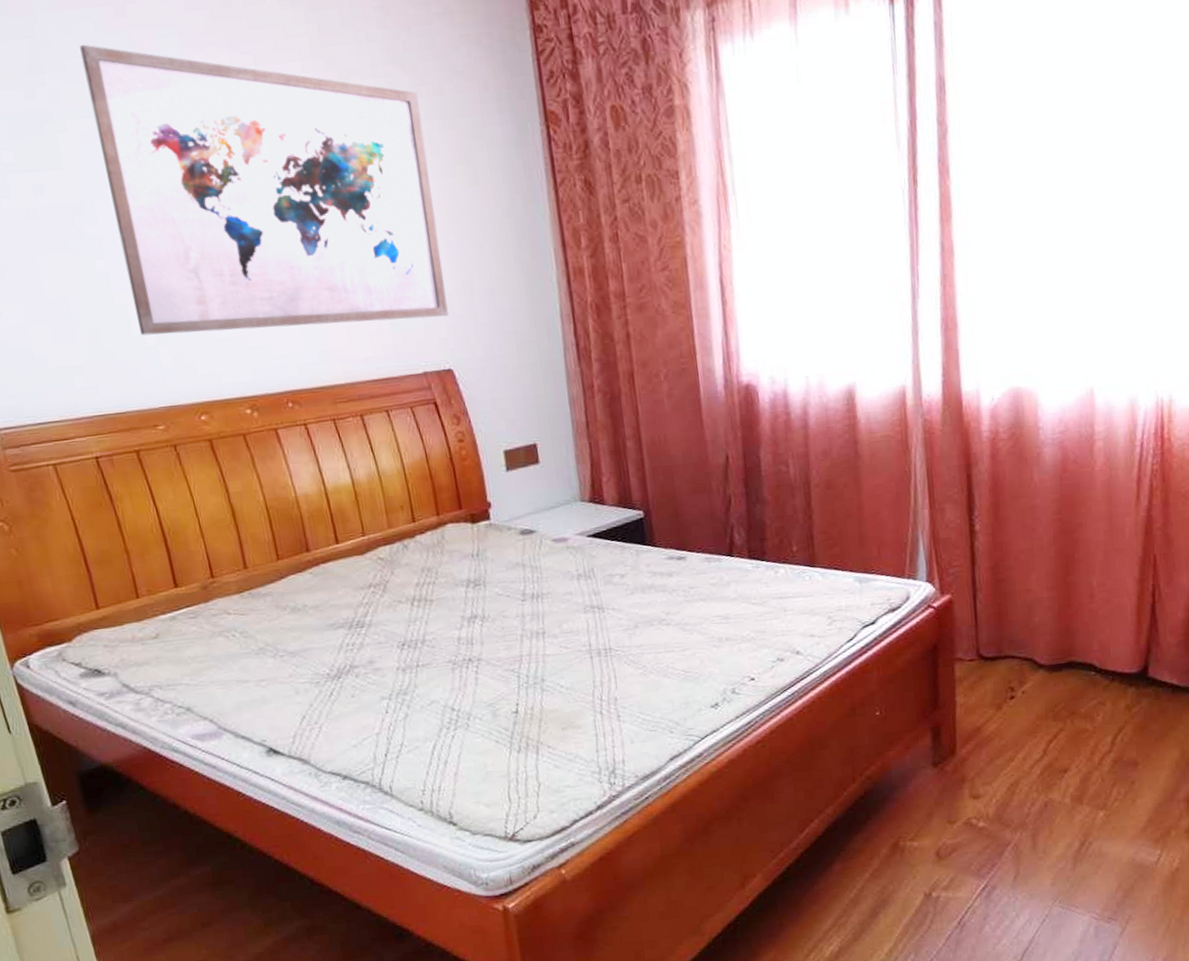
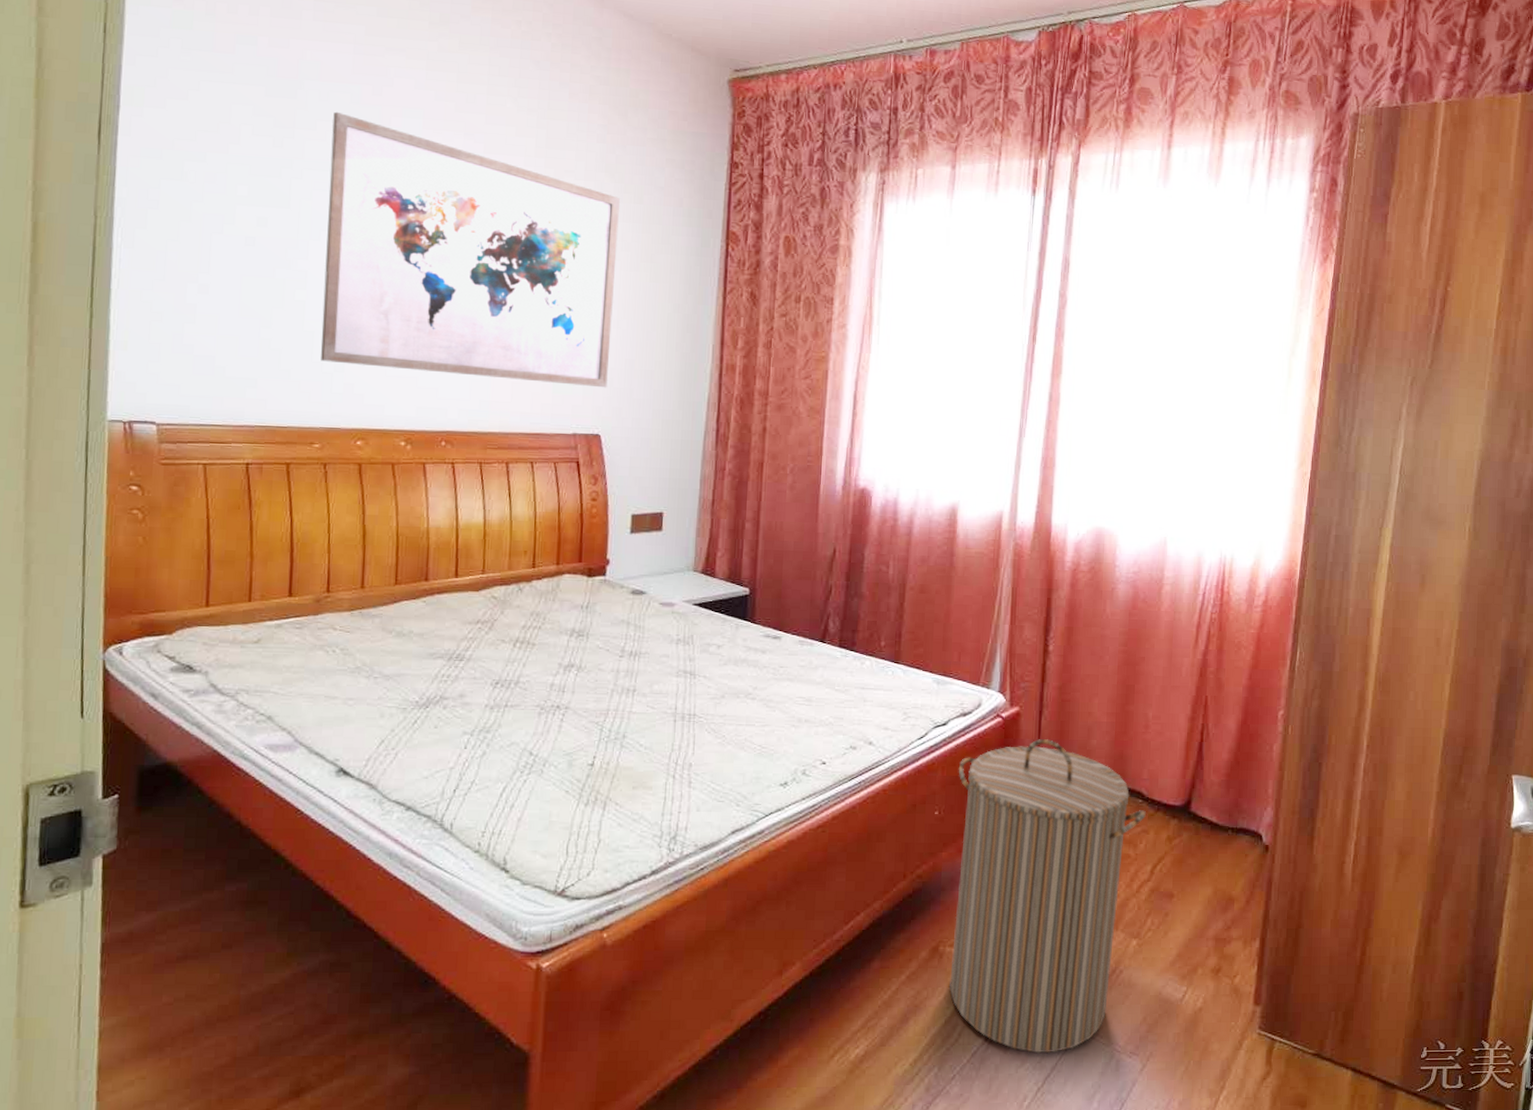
laundry hamper: none [894,623,1101,930] -> present [949,739,1147,1054]

